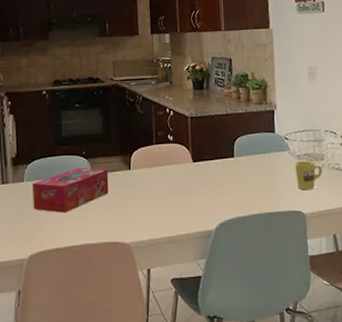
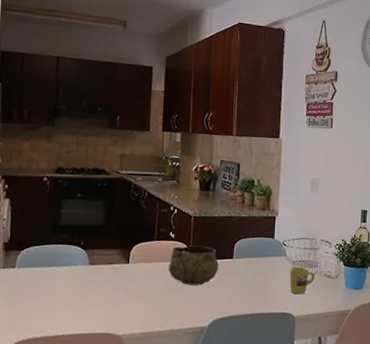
tissue box: present [33,167,109,213] -> none [23,257,106,302]
decorative bowl: none [170,146,220,188] -> present [168,245,219,285]

